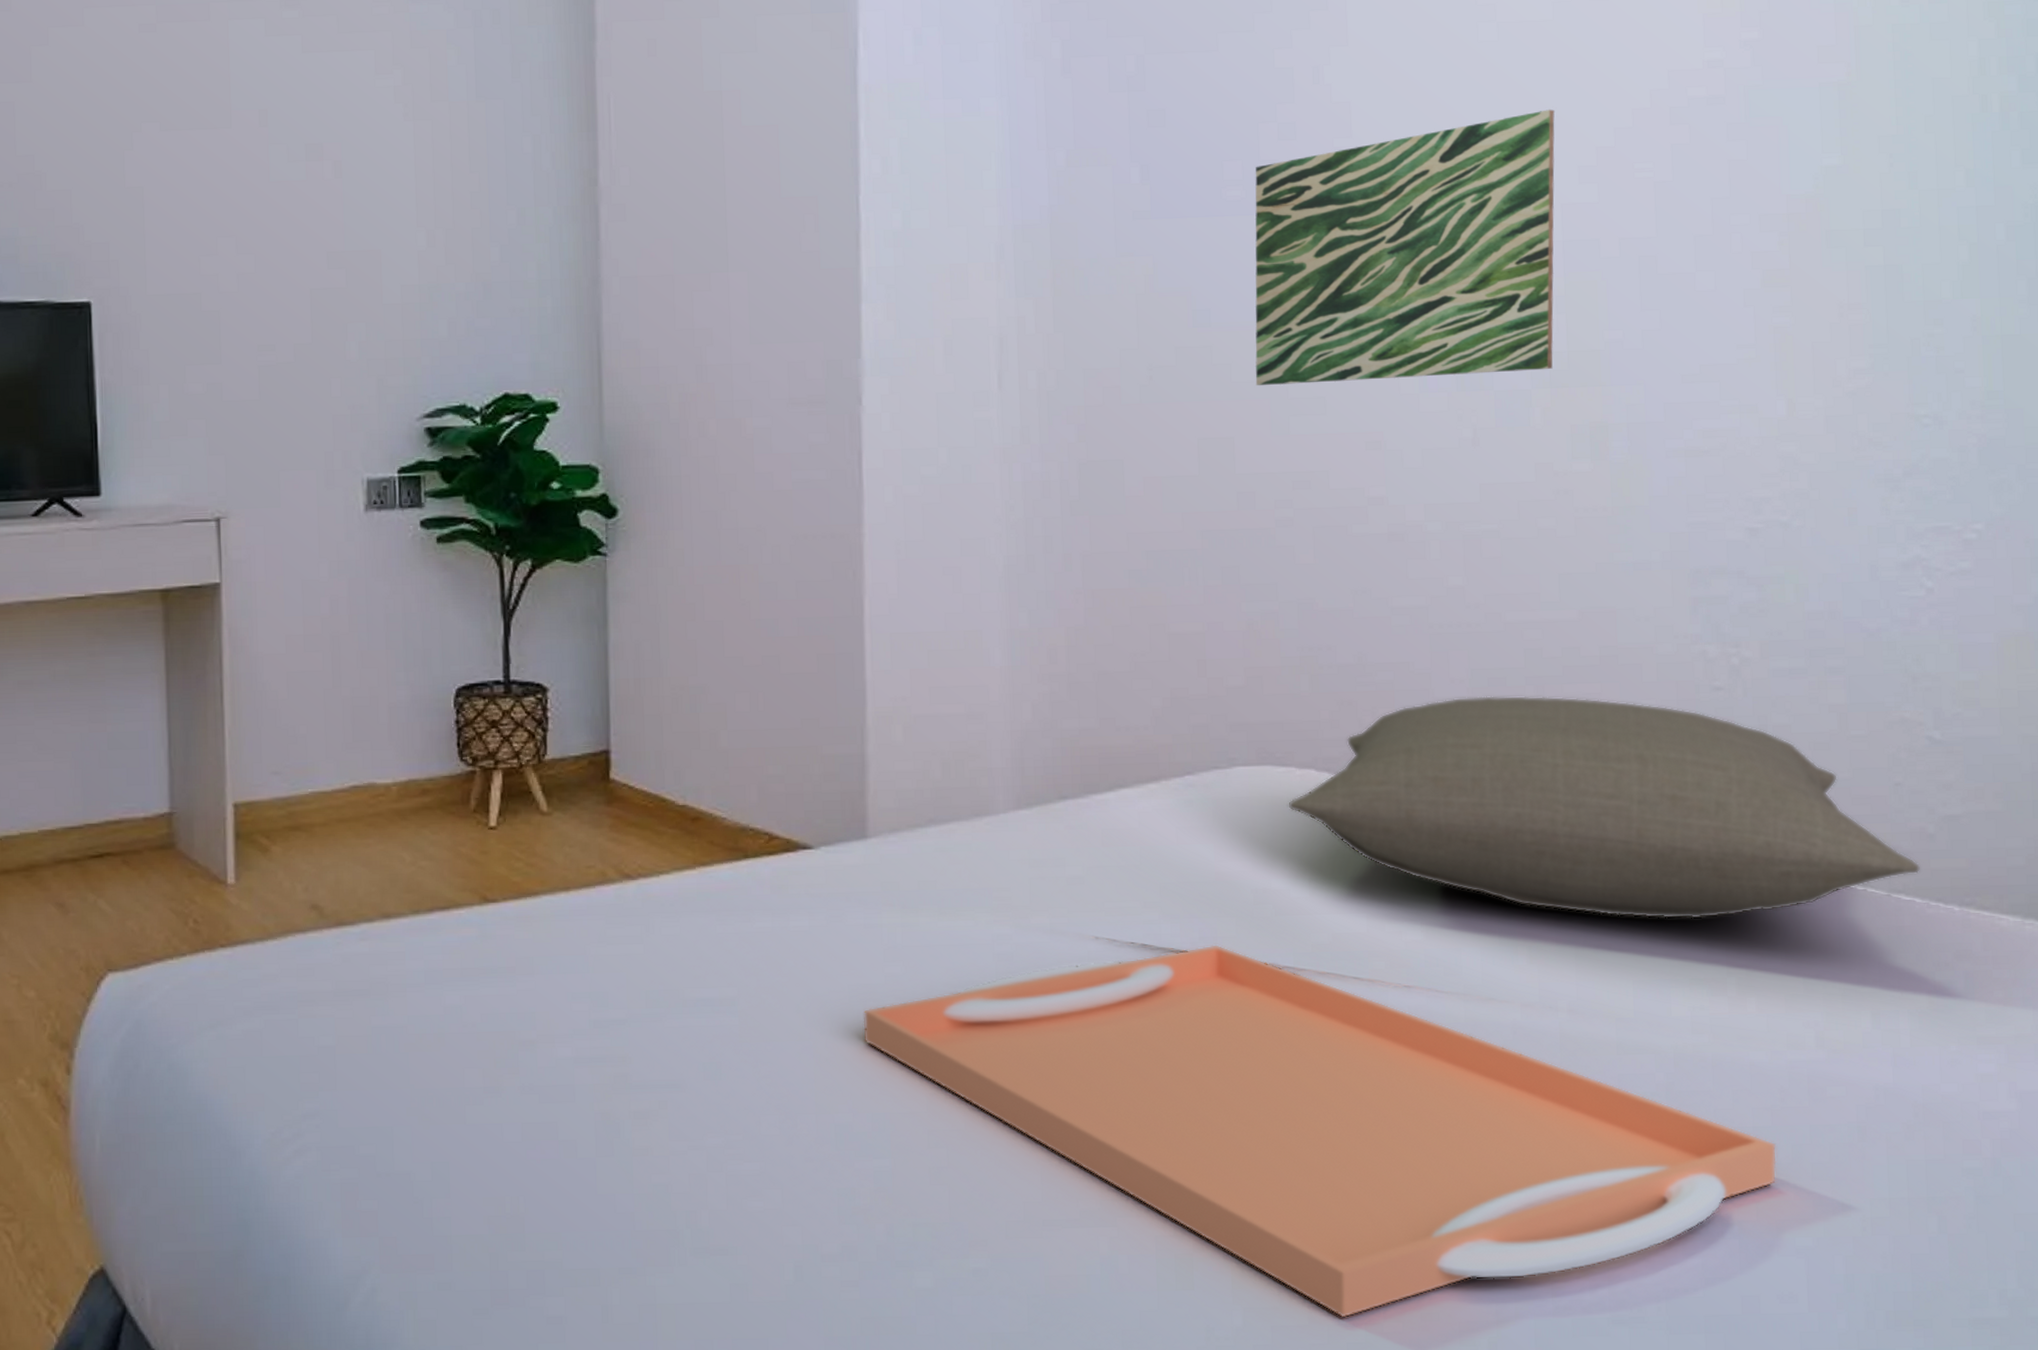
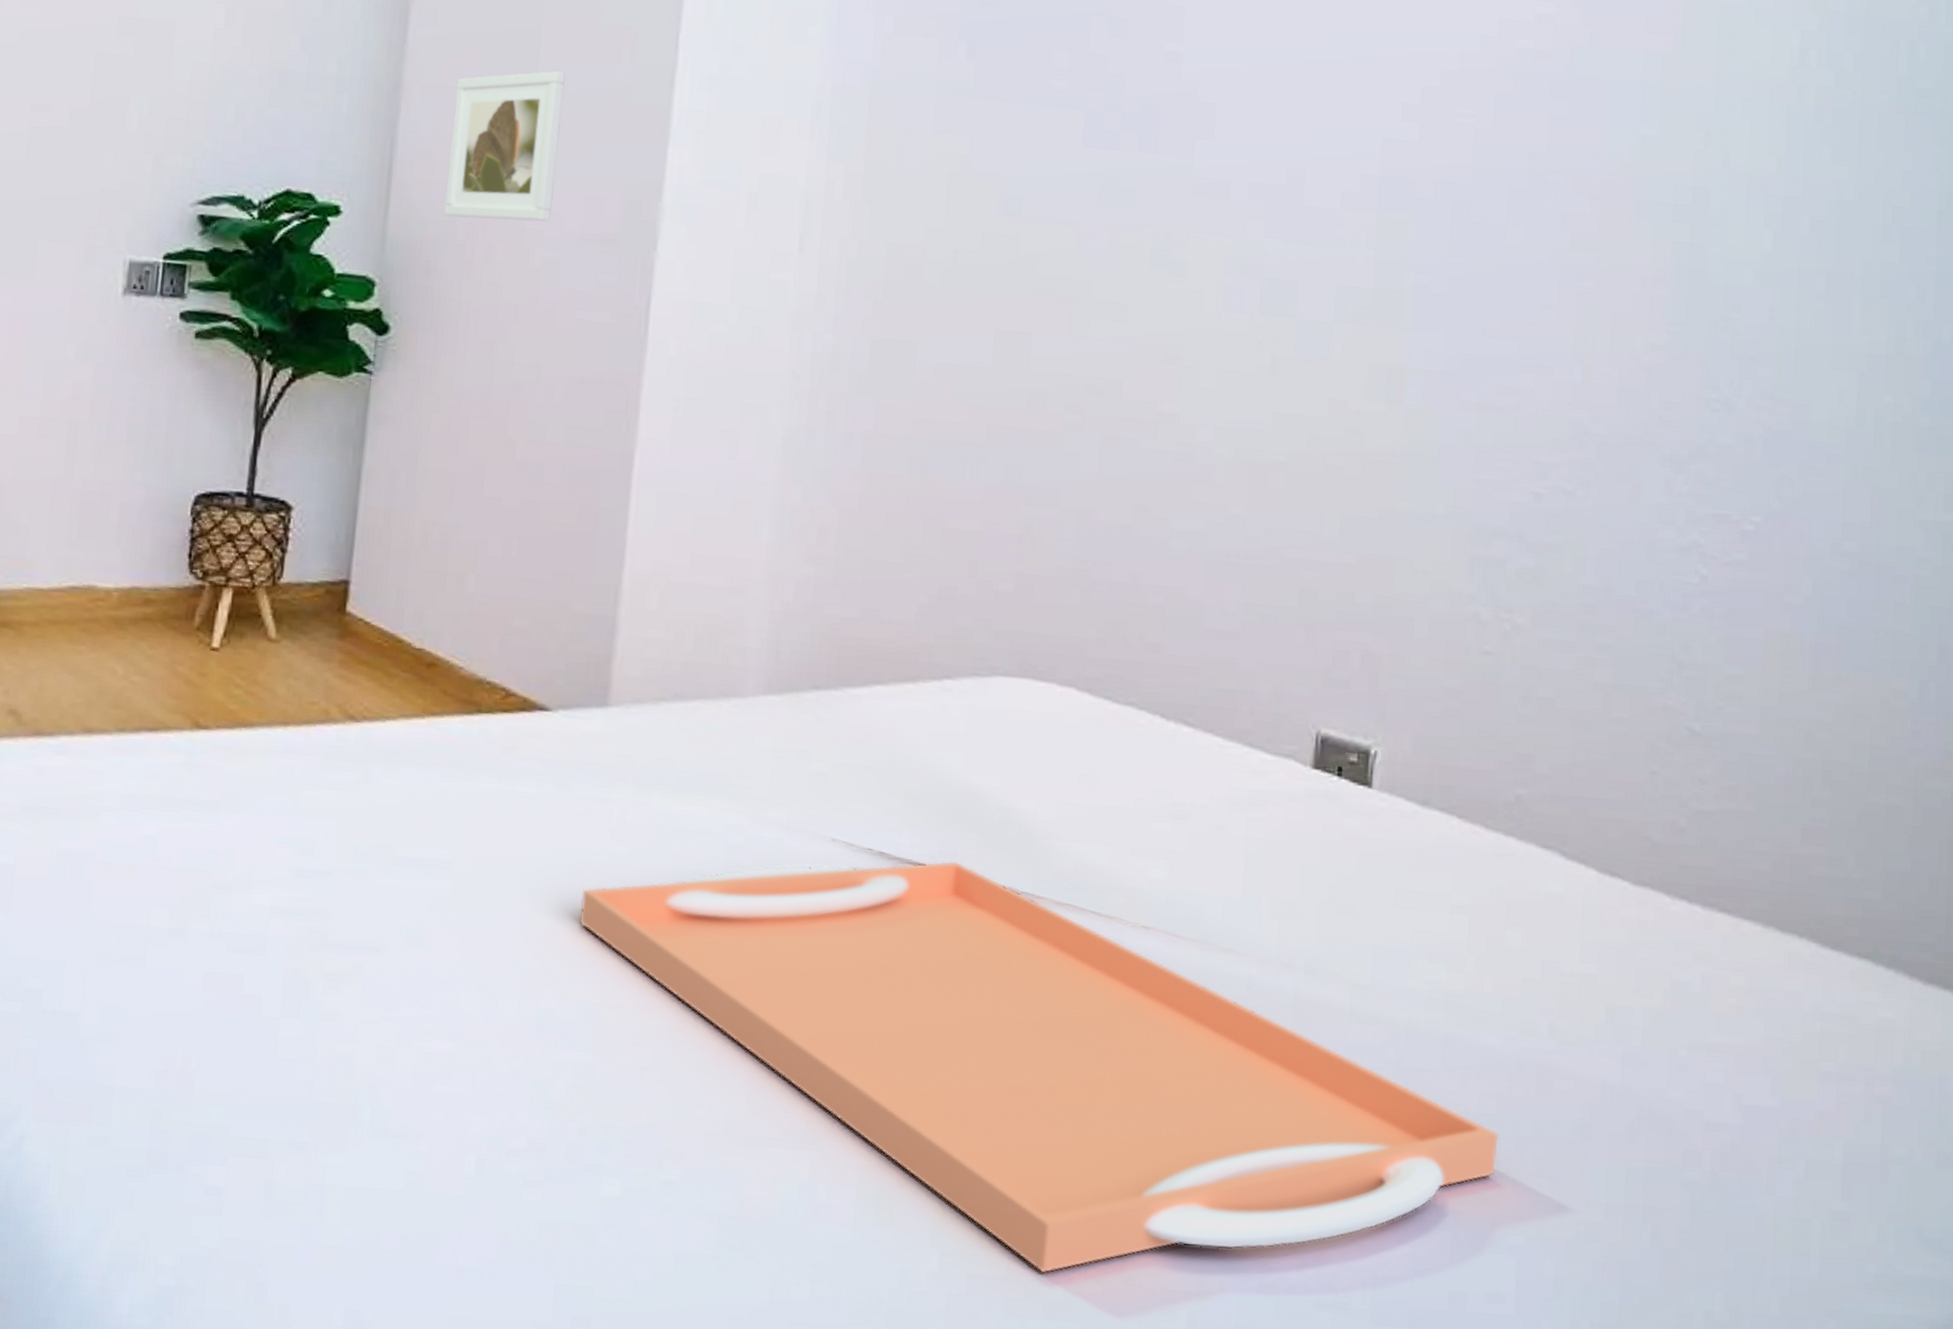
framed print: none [652,247,757,398] -> present [444,71,565,222]
wall art: present [1255,109,1555,385] -> none [1059,41,1385,305]
pillow: present [1288,695,1921,919] -> none [1045,630,1669,891]

